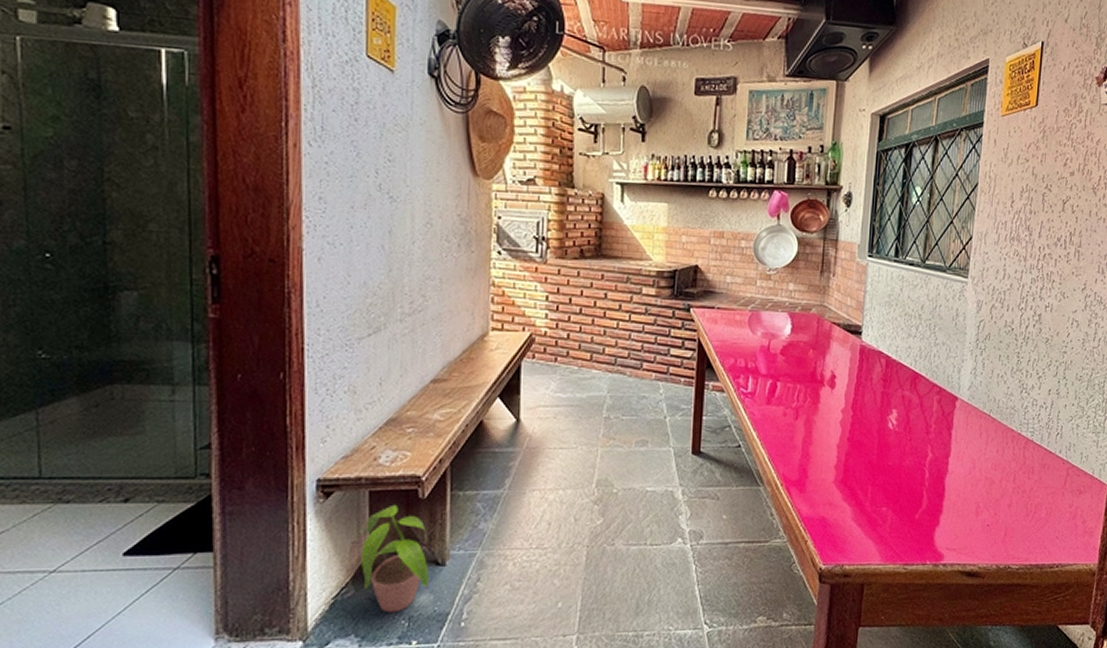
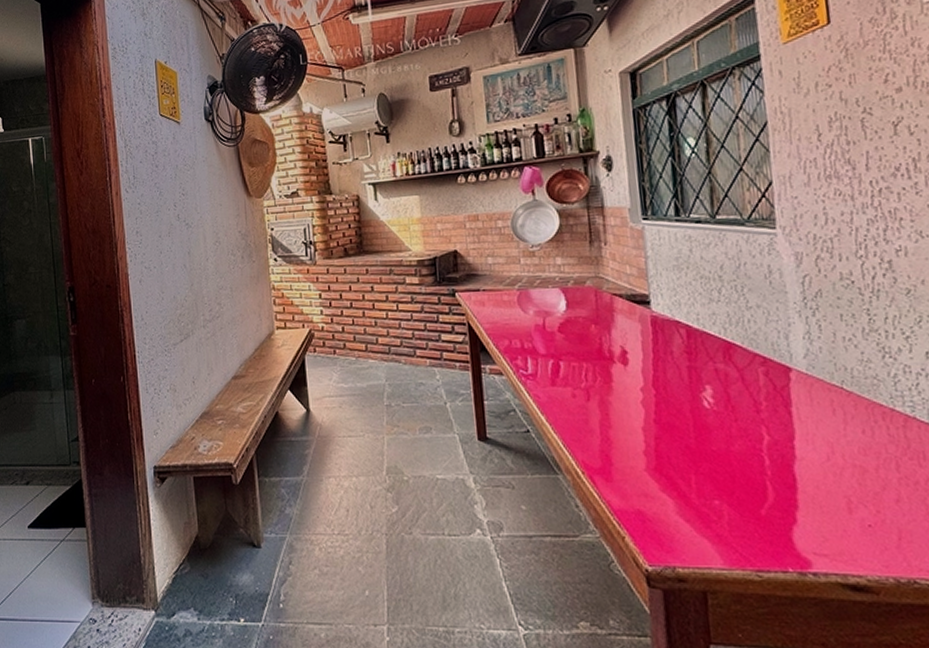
potted plant: present [360,504,430,613] -> none [192,489,250,590]

